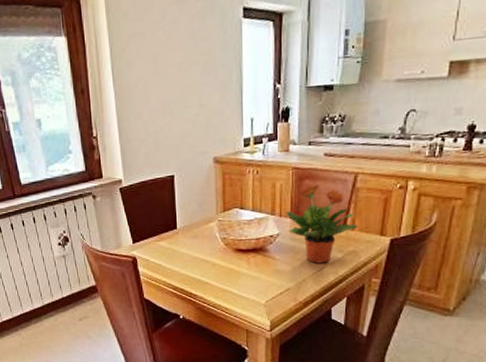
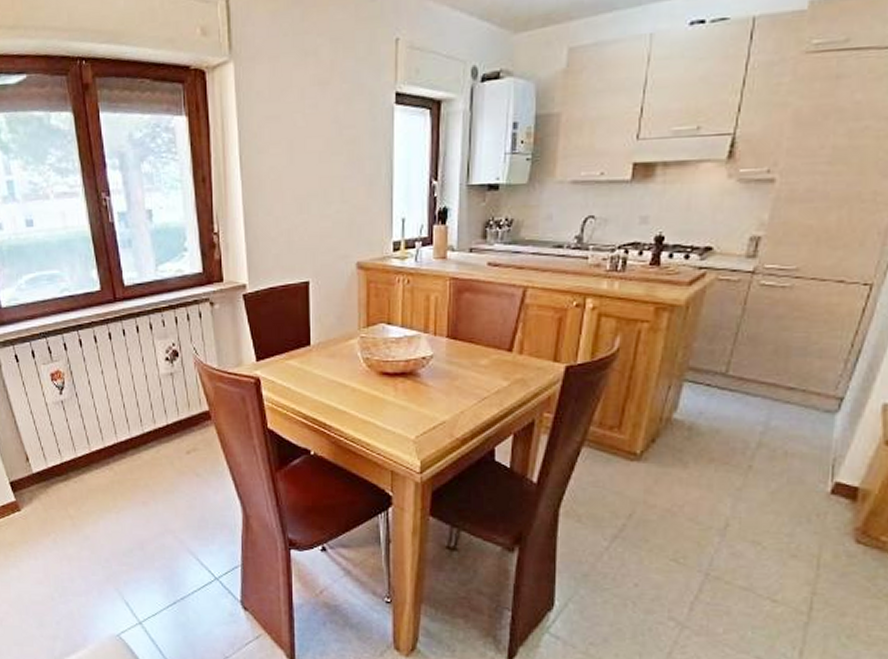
potted plant: present [285,184,358,264] -> none [441,298,527,393]

